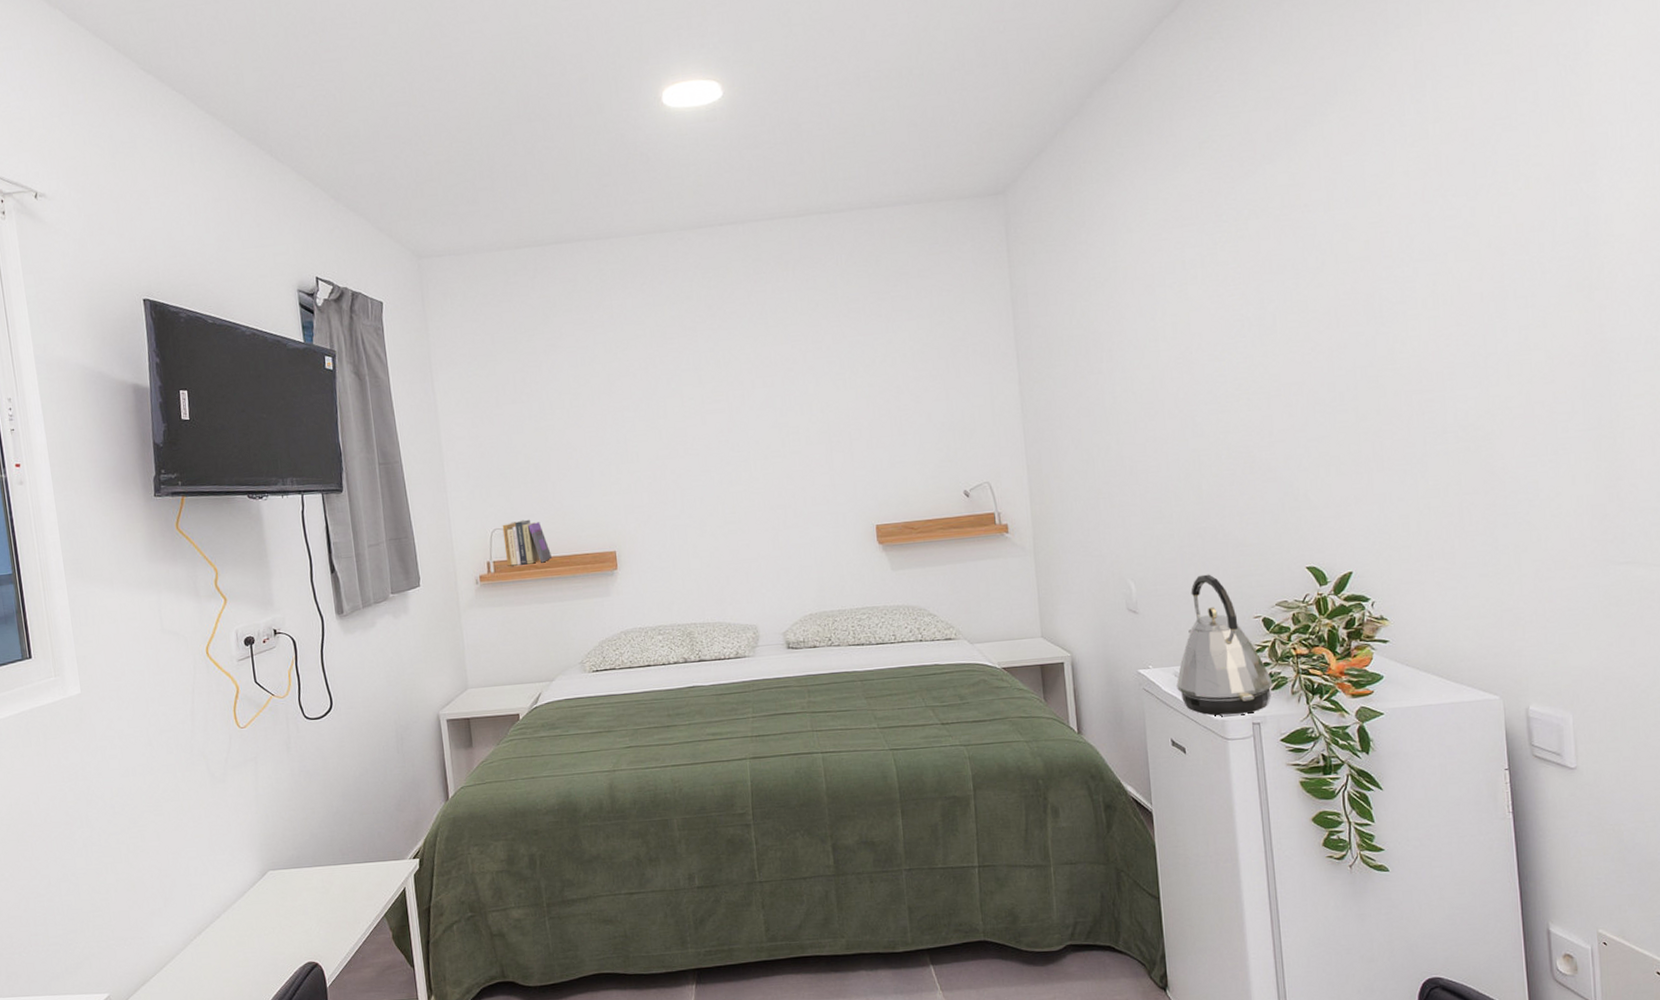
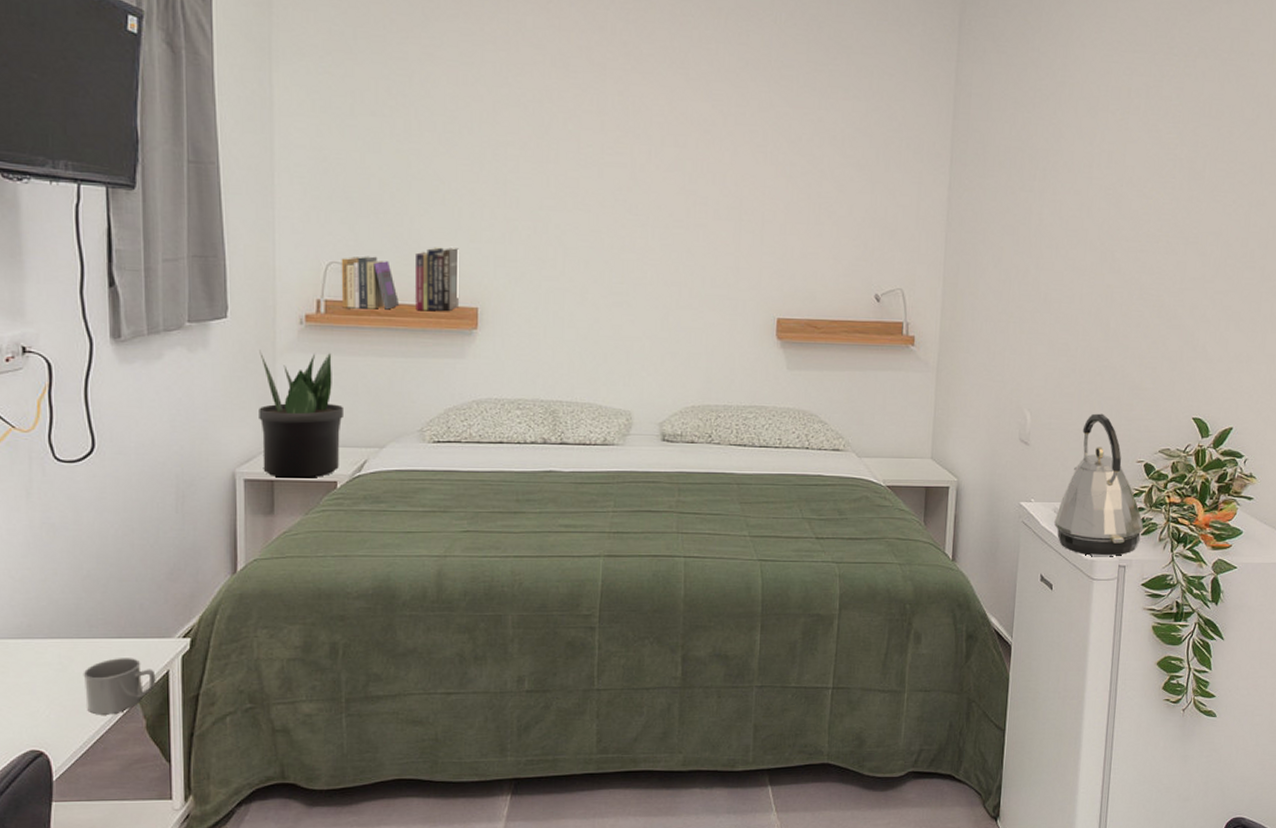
mug: none [341,879,397,929] -> present [83,658,156,715]
planter: none [447,605,519,716] -> present [259,350,343,478]
books: none [560,503,600,561] -> present [416,247,459,312]

